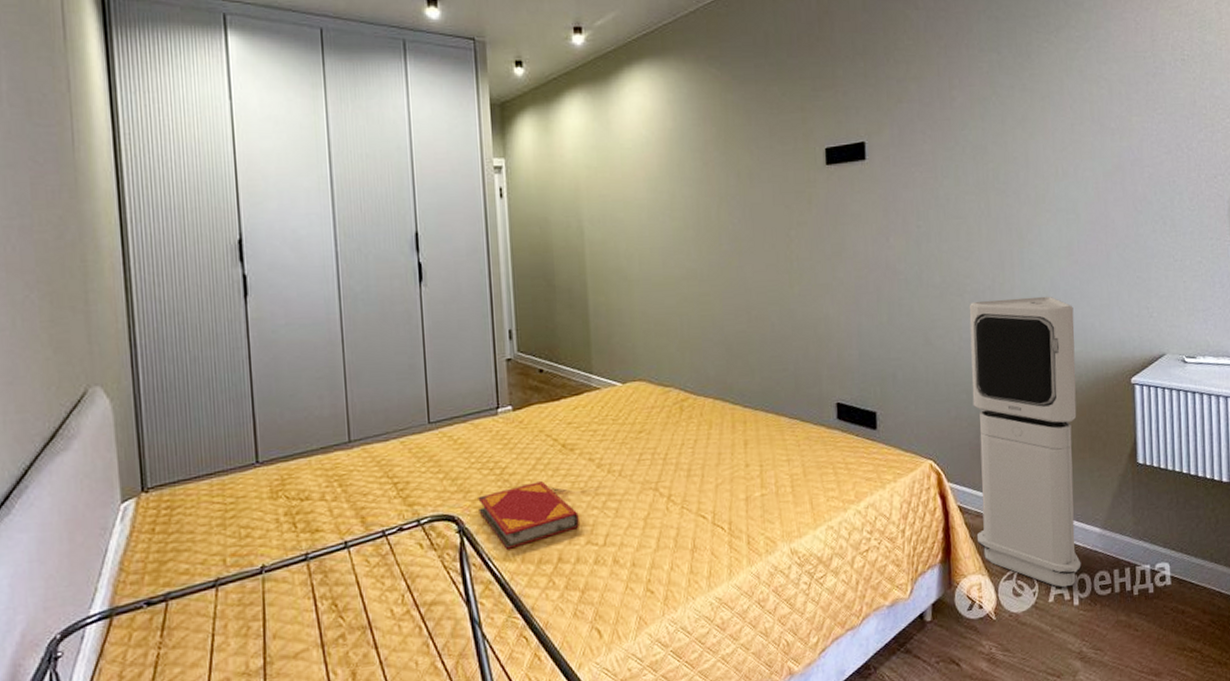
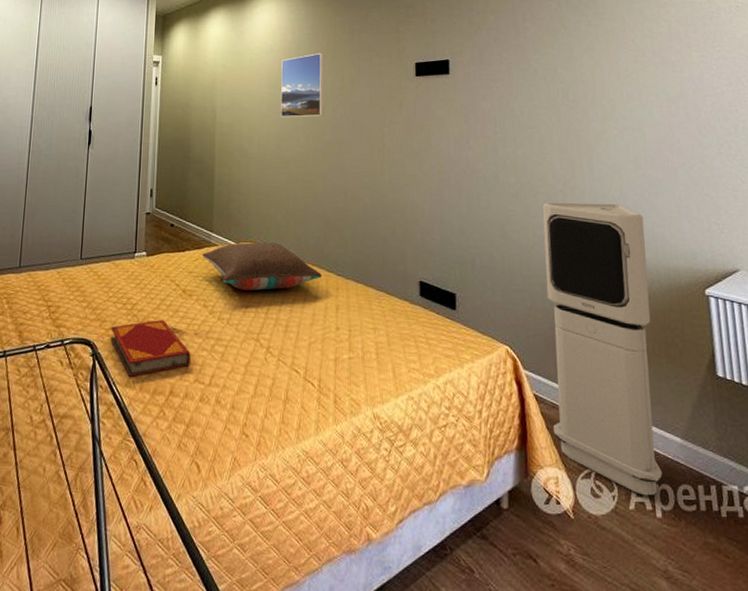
pillow: none [581,377,726,437] -> present [201,242,322,291]
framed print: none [662,142,718,227] -> present [280,52,324,118]

